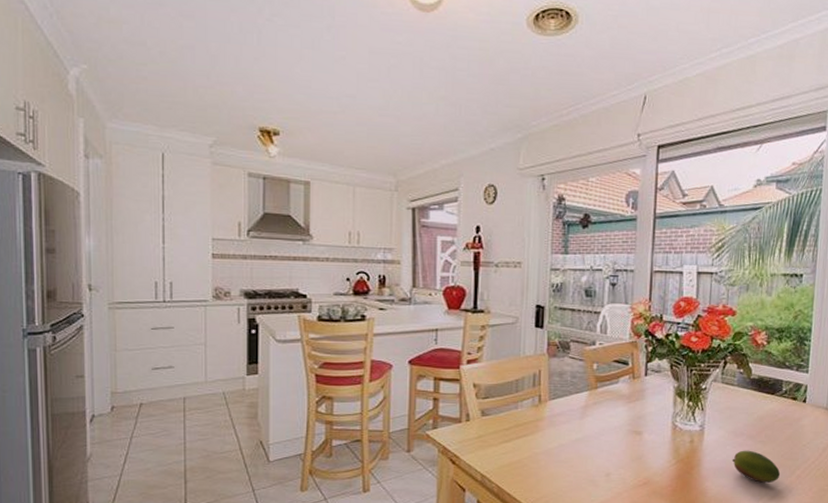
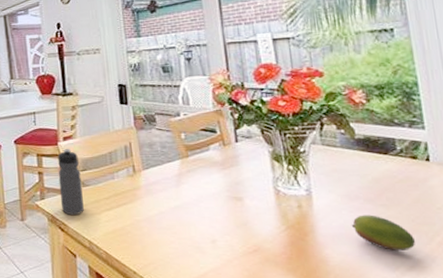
water bottle: none [455,373,482,447] -> present [57,149,84,216]

